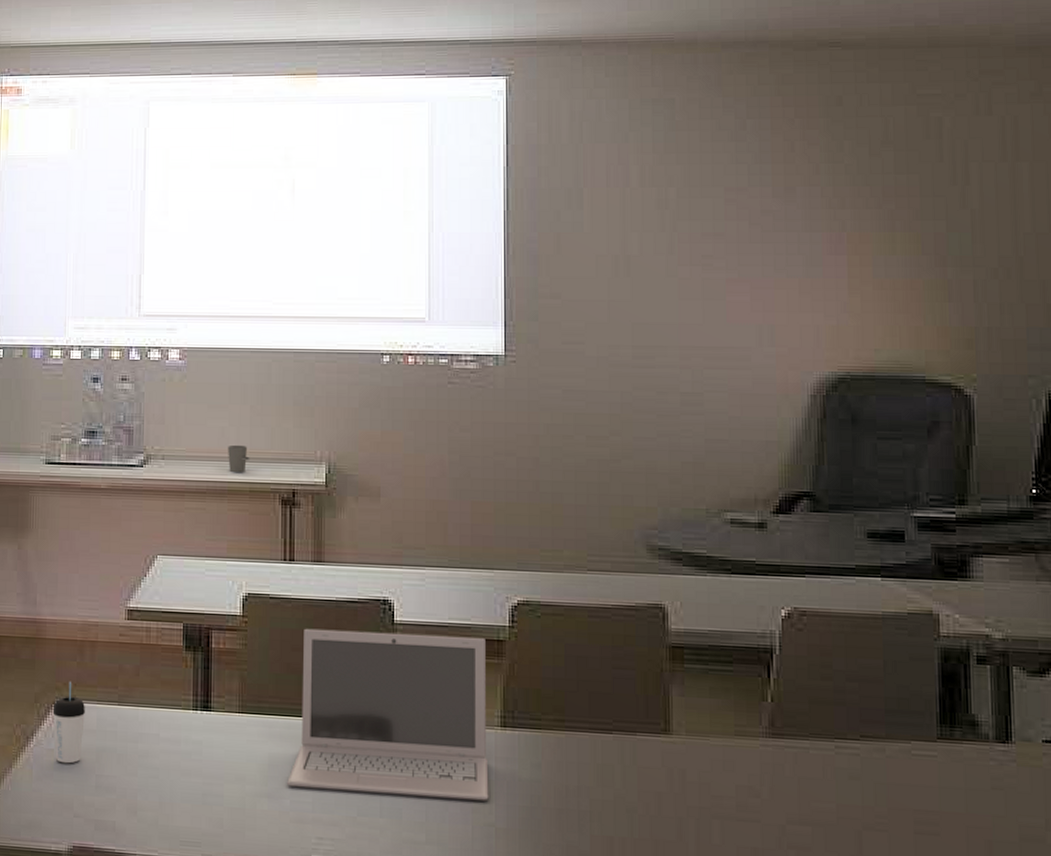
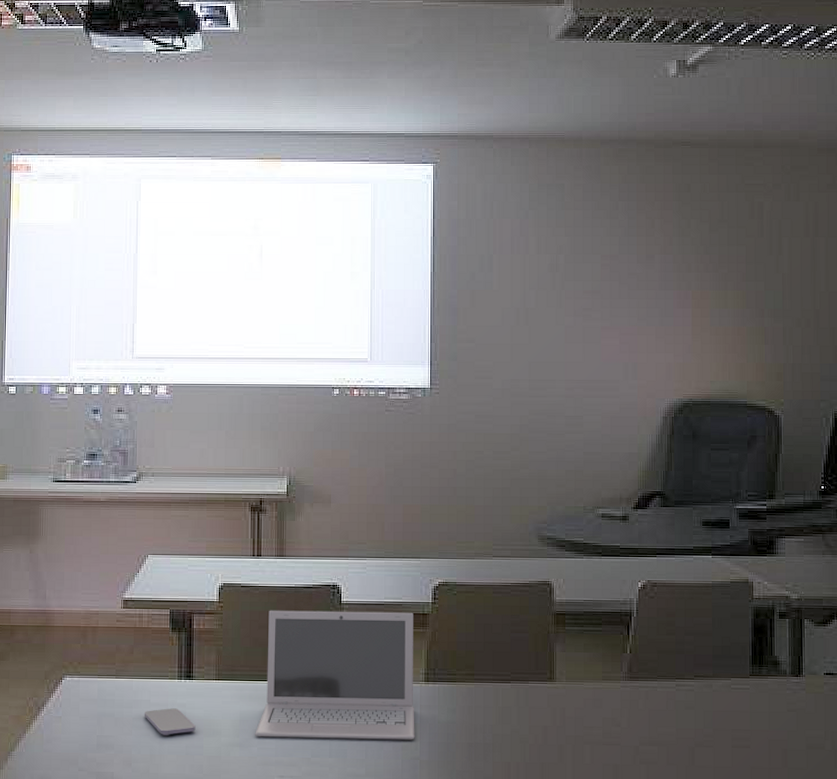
beverage cup: present [52,681,85,764] -> none [60,660,88,728]
smartphone: none [151,745,215,779] -> present [144,708,196,735]
cup: present [228,444,251,473] -> none [207,463,226,486]

